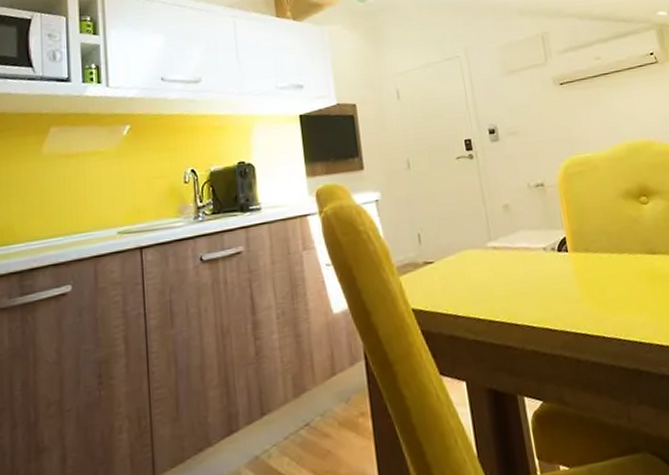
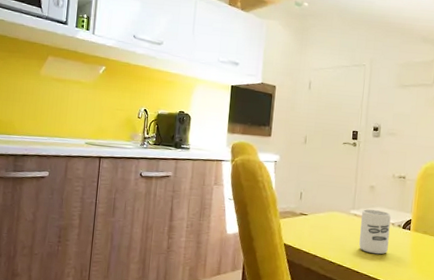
cup: none [502,234,548,295] -> present [359,209,391,255]

